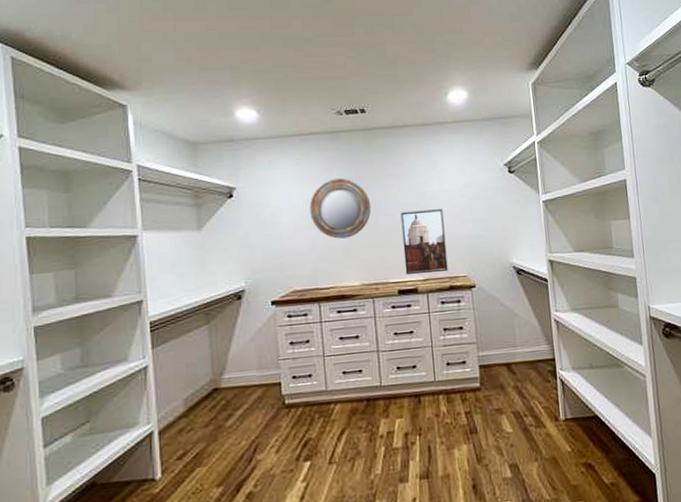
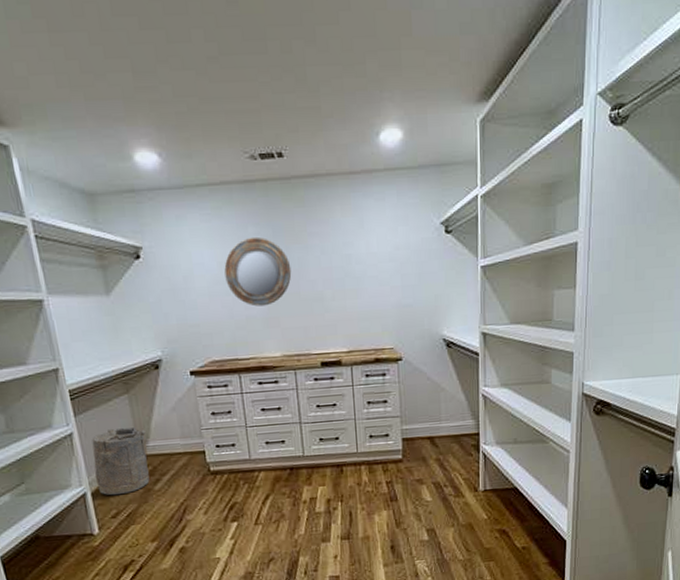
laundry hamper: none [165,359,222,434] -> present [92,427,150,496]
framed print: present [400,209,448,276] -> none [323,274,374,347]

